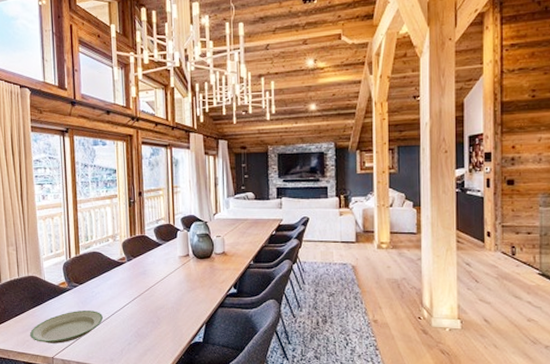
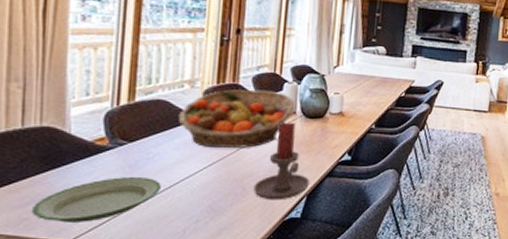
fruit basket: none [107,238,188,286] -> present [178,89,295,148]
candle holder: none [165,263,206,328] -> present [253,122,309,200]

